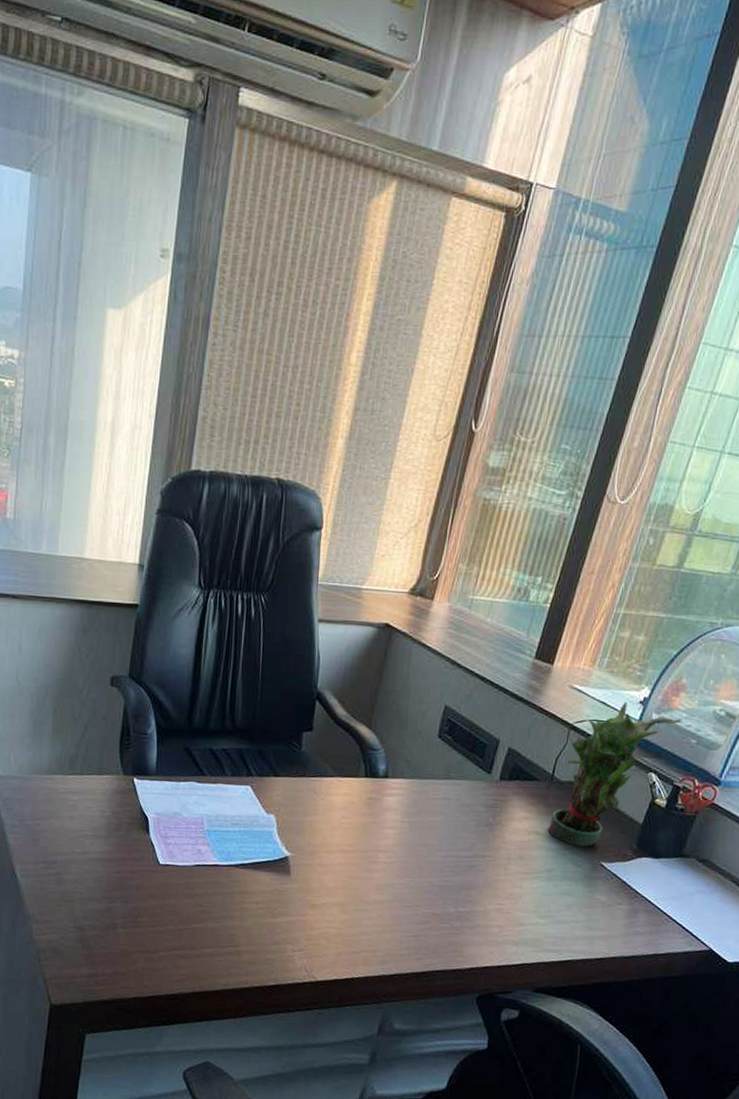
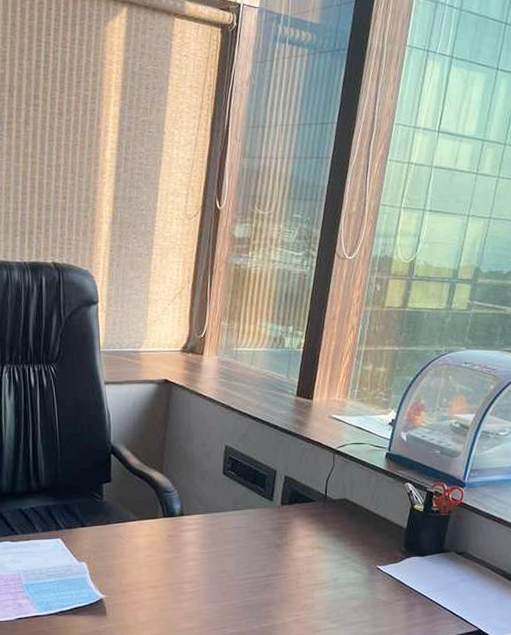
potted plant: present [547,701,682,847] -> none [328,424,426,555]

